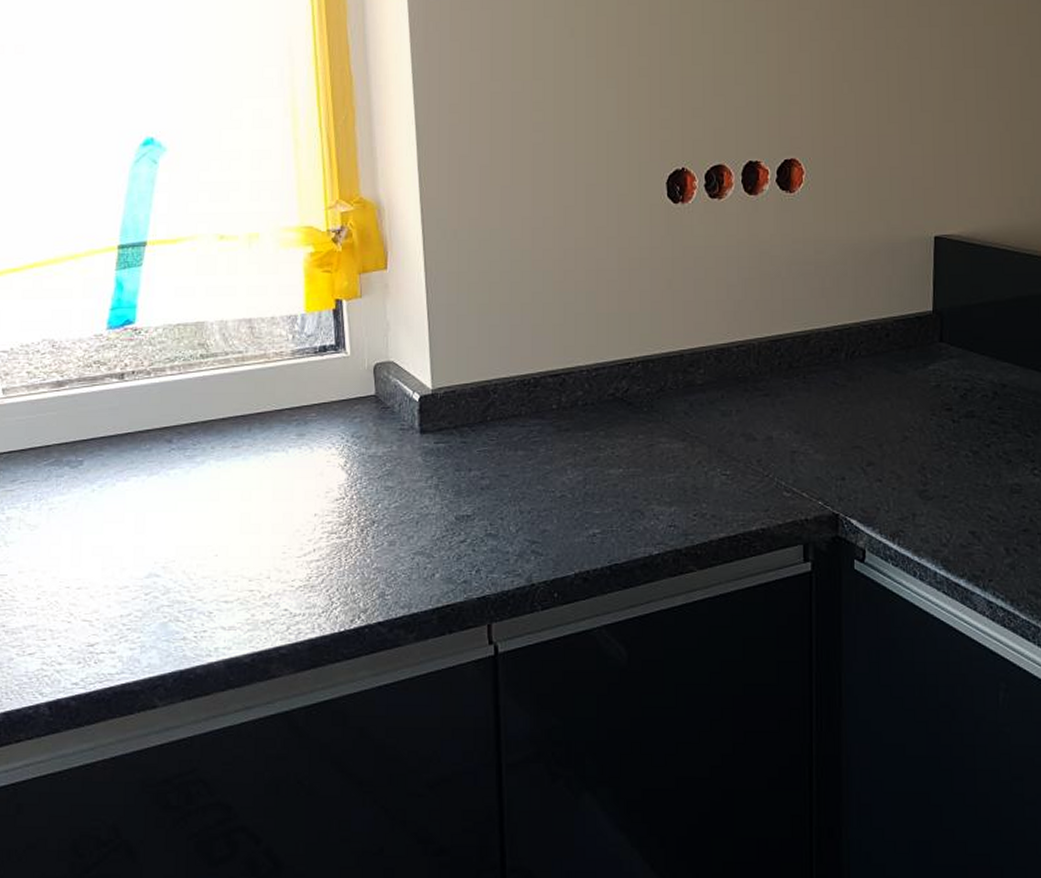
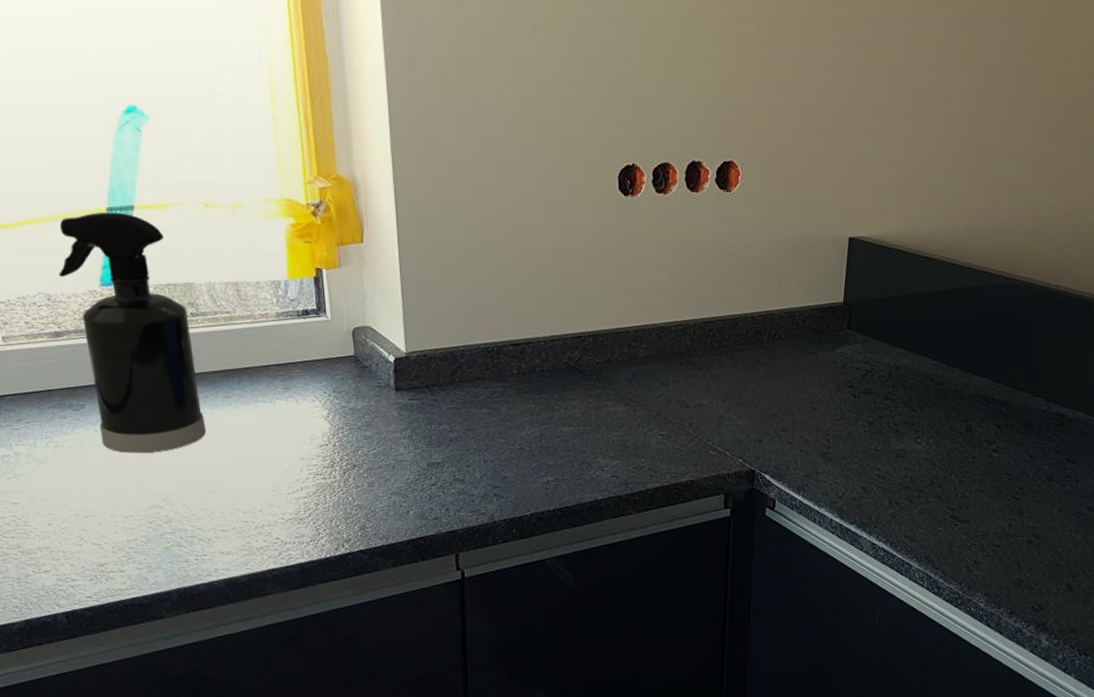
spray bottle: none [65,249,212,514] -> present [59,212,207,453]

